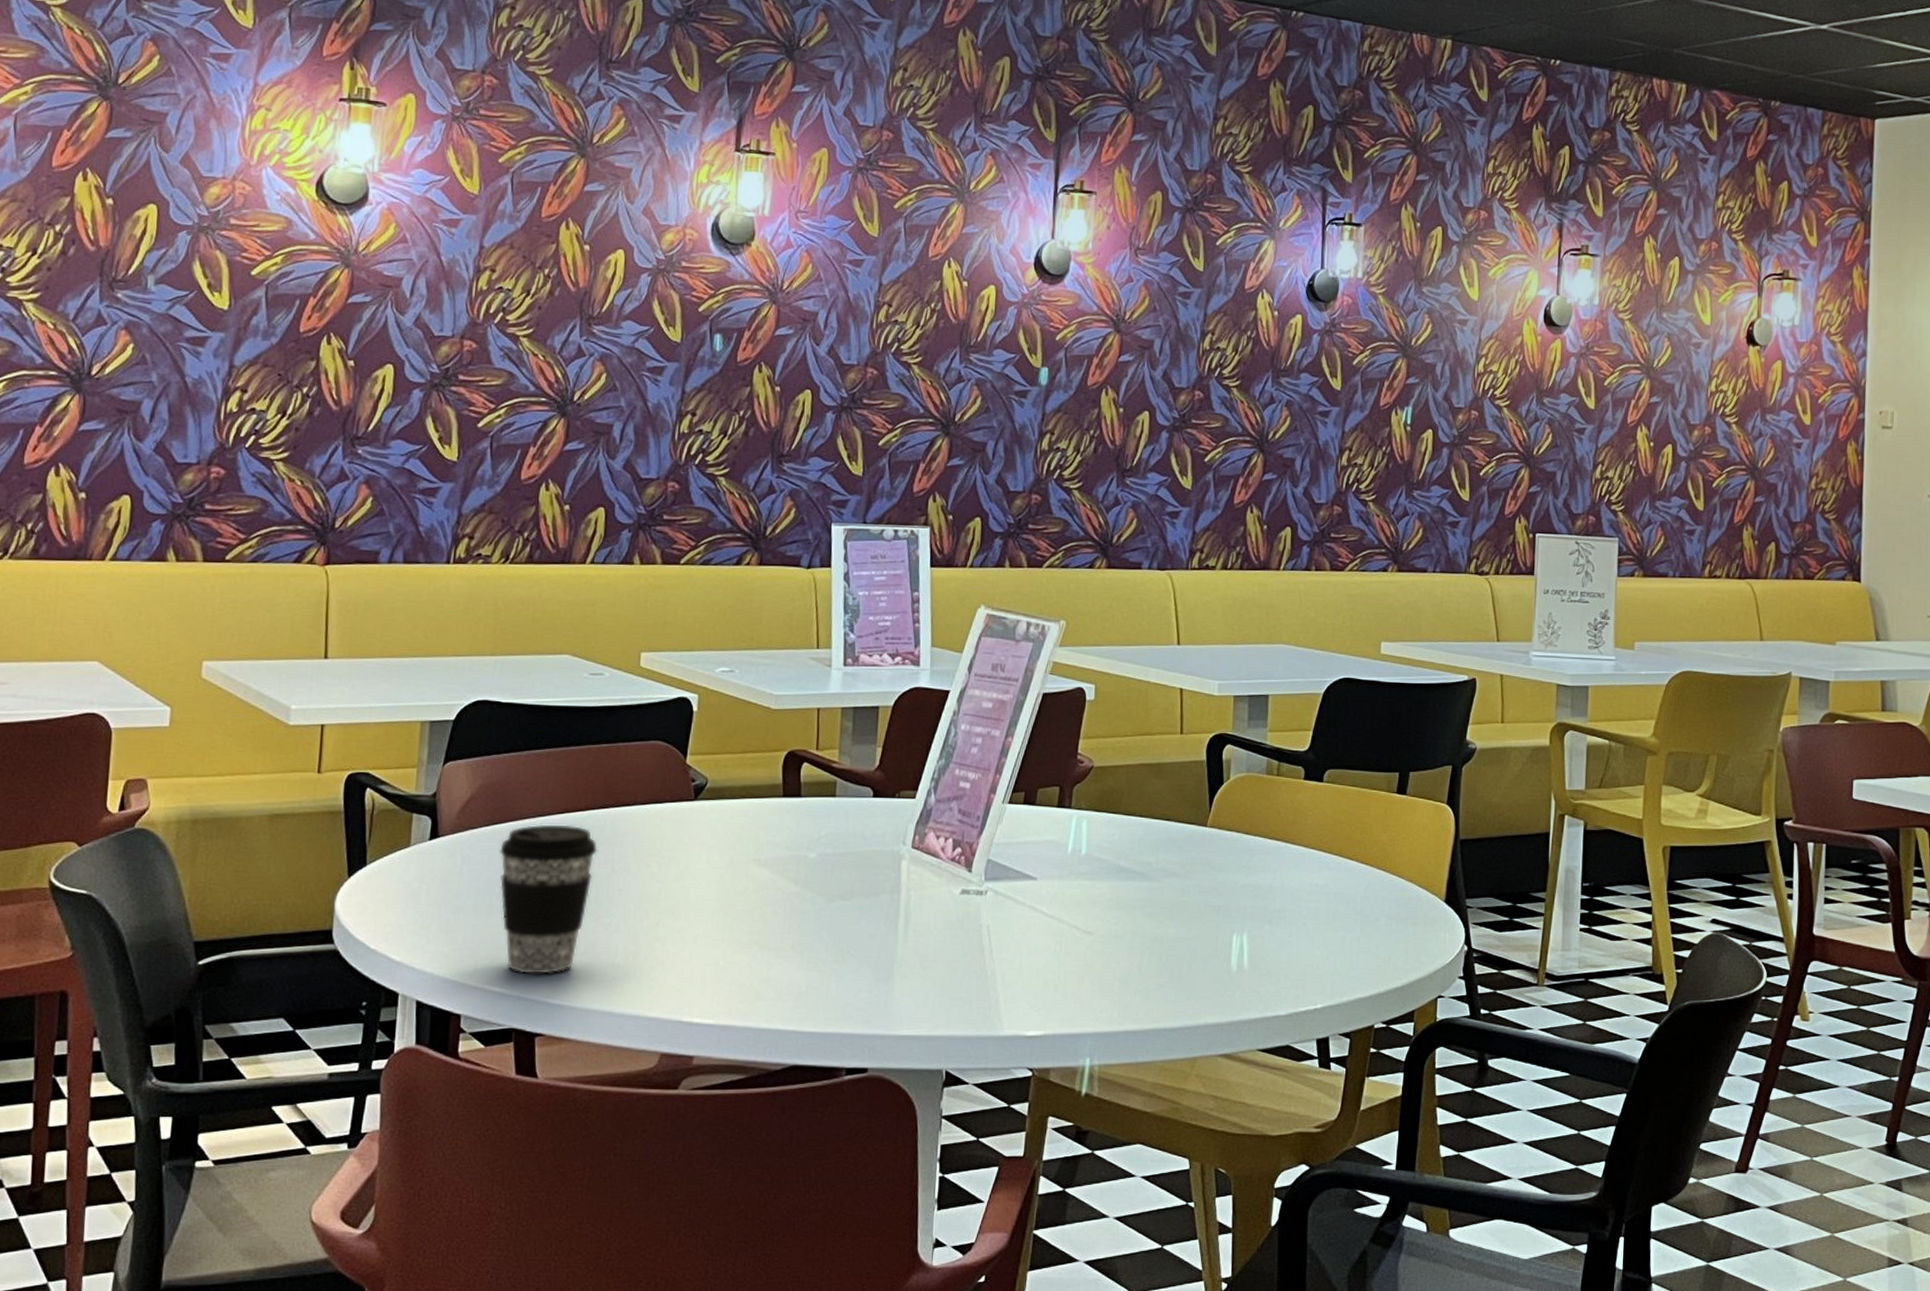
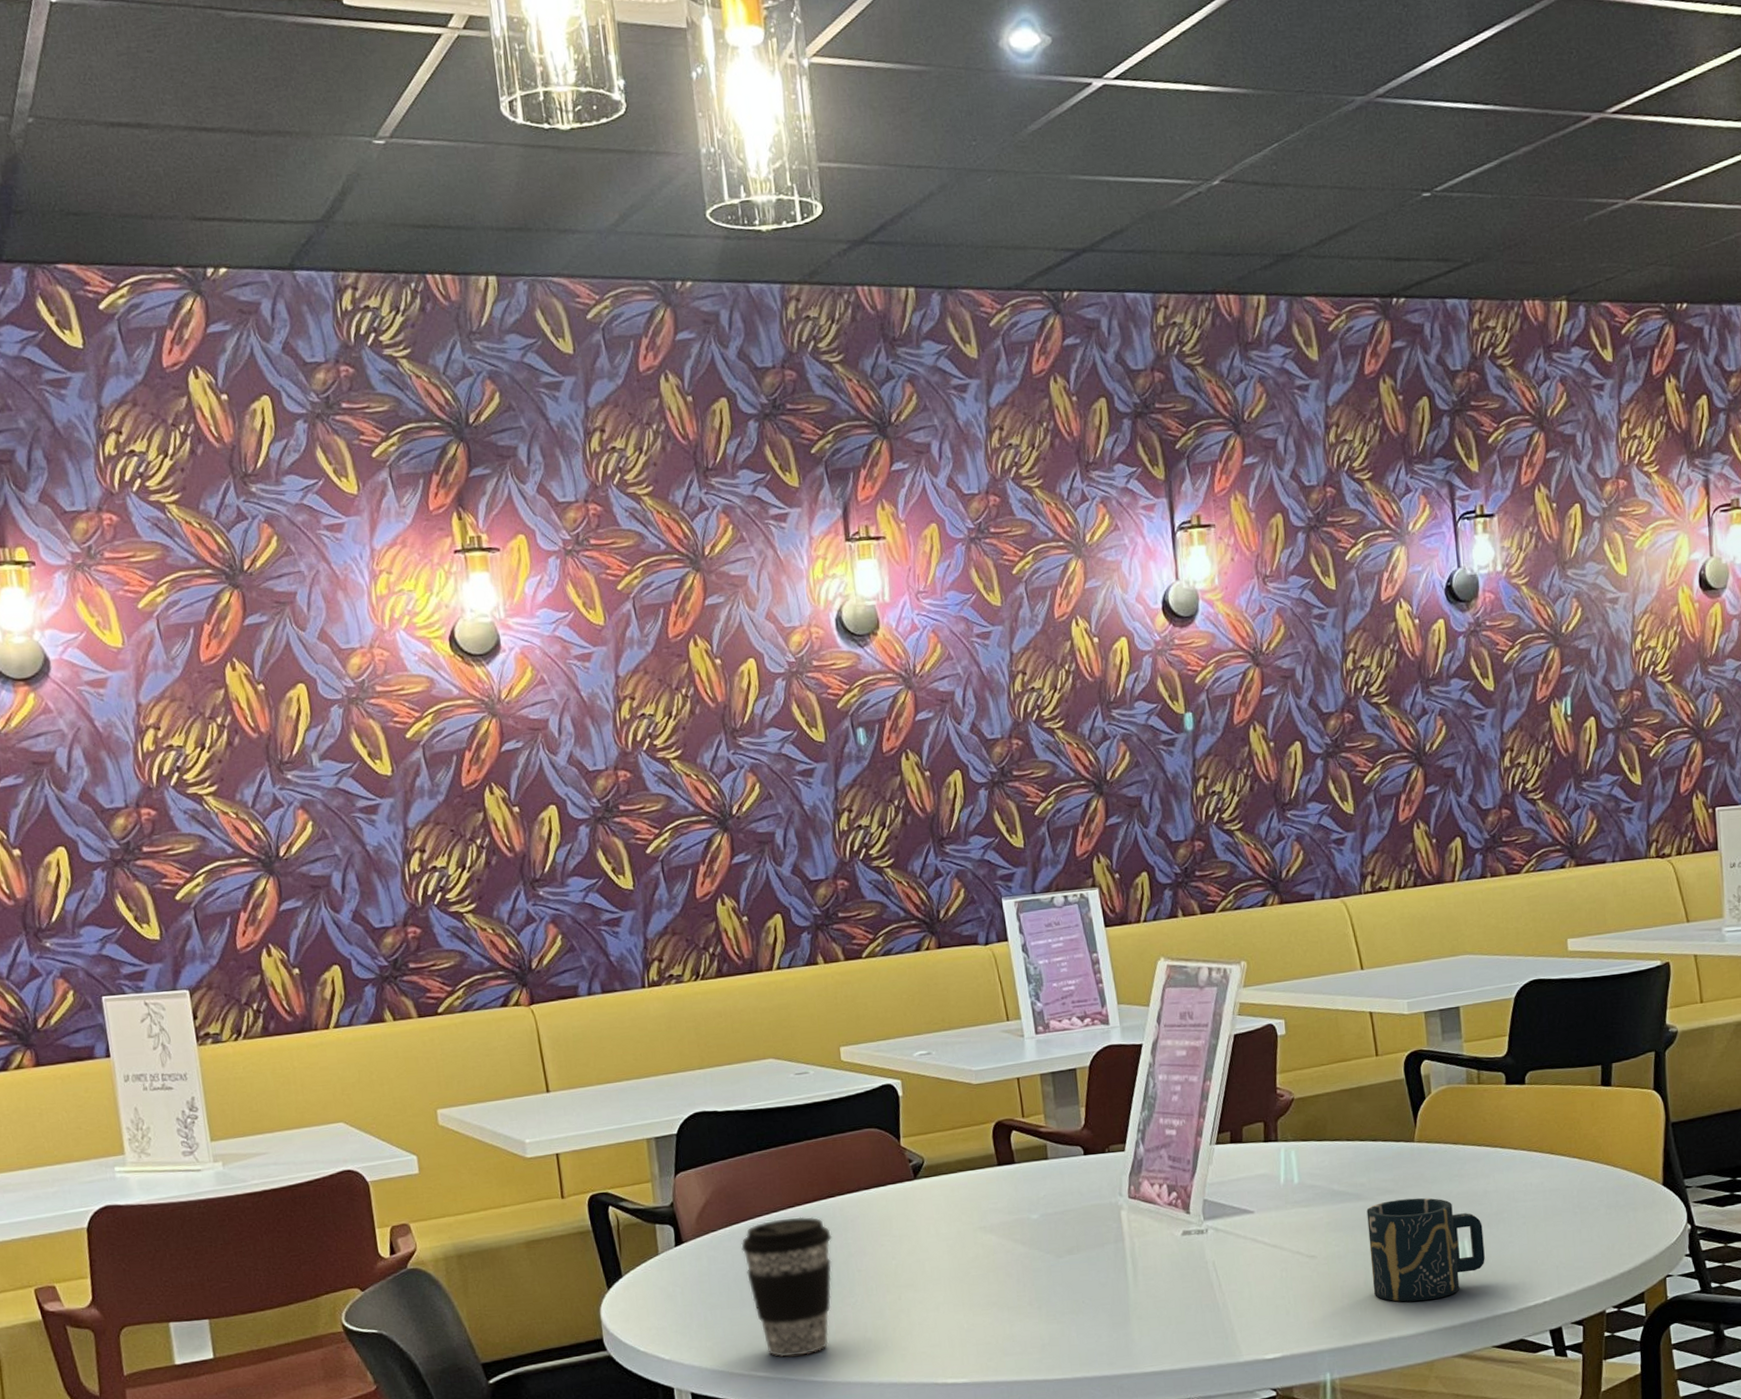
cup: none [1146,884,1263,993] -> present [1366,1198,1485,1302]

